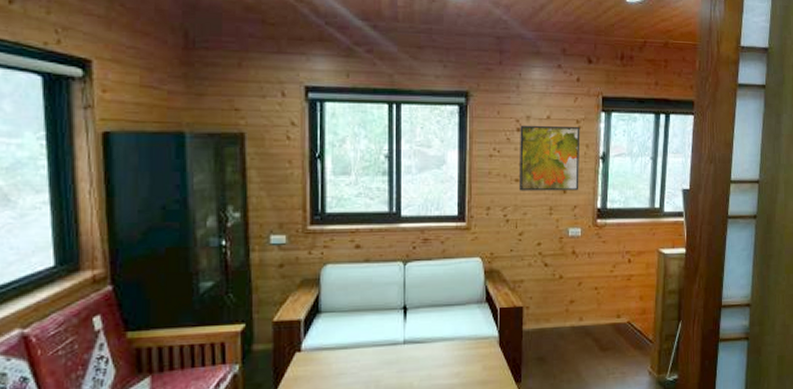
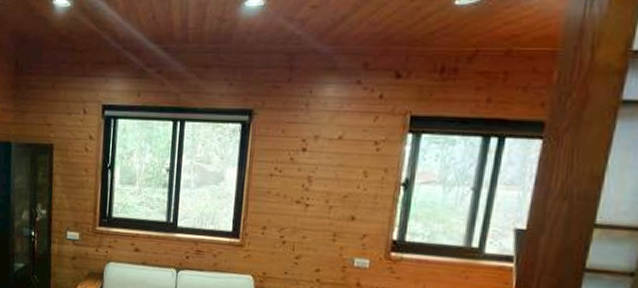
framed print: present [518,125,580,191] -> none [299,144,379,219]

